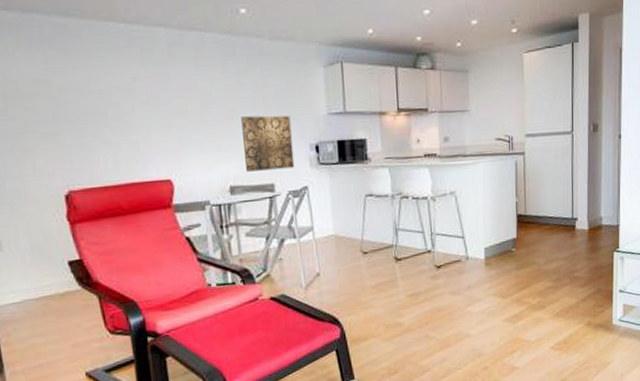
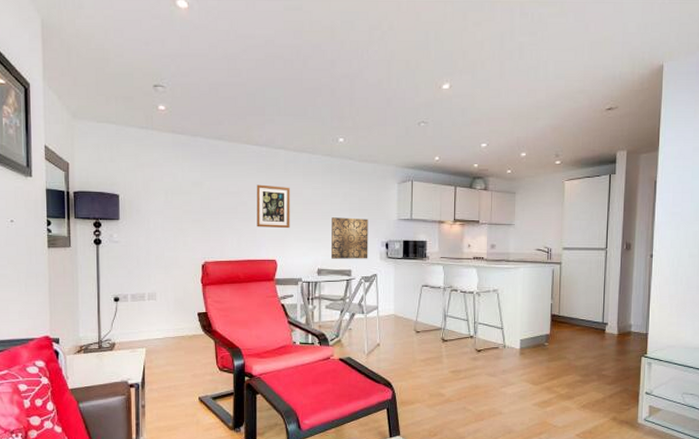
wall art: none [130,77,186,138] -> present [256,184,290,229]

